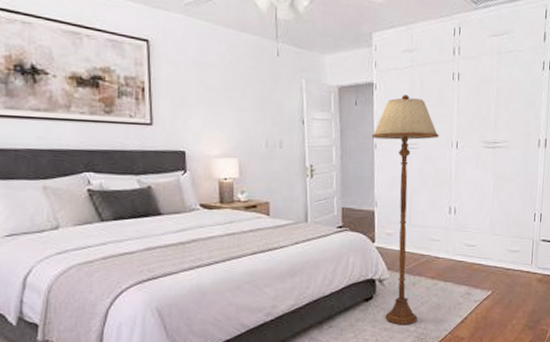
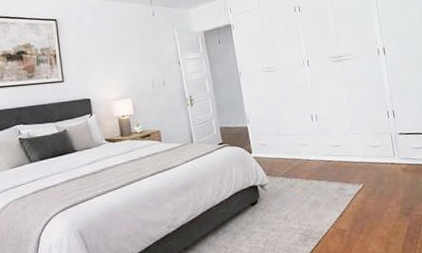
floor lamp: present [371,95,439,325] -> none [235,30,300,224]

